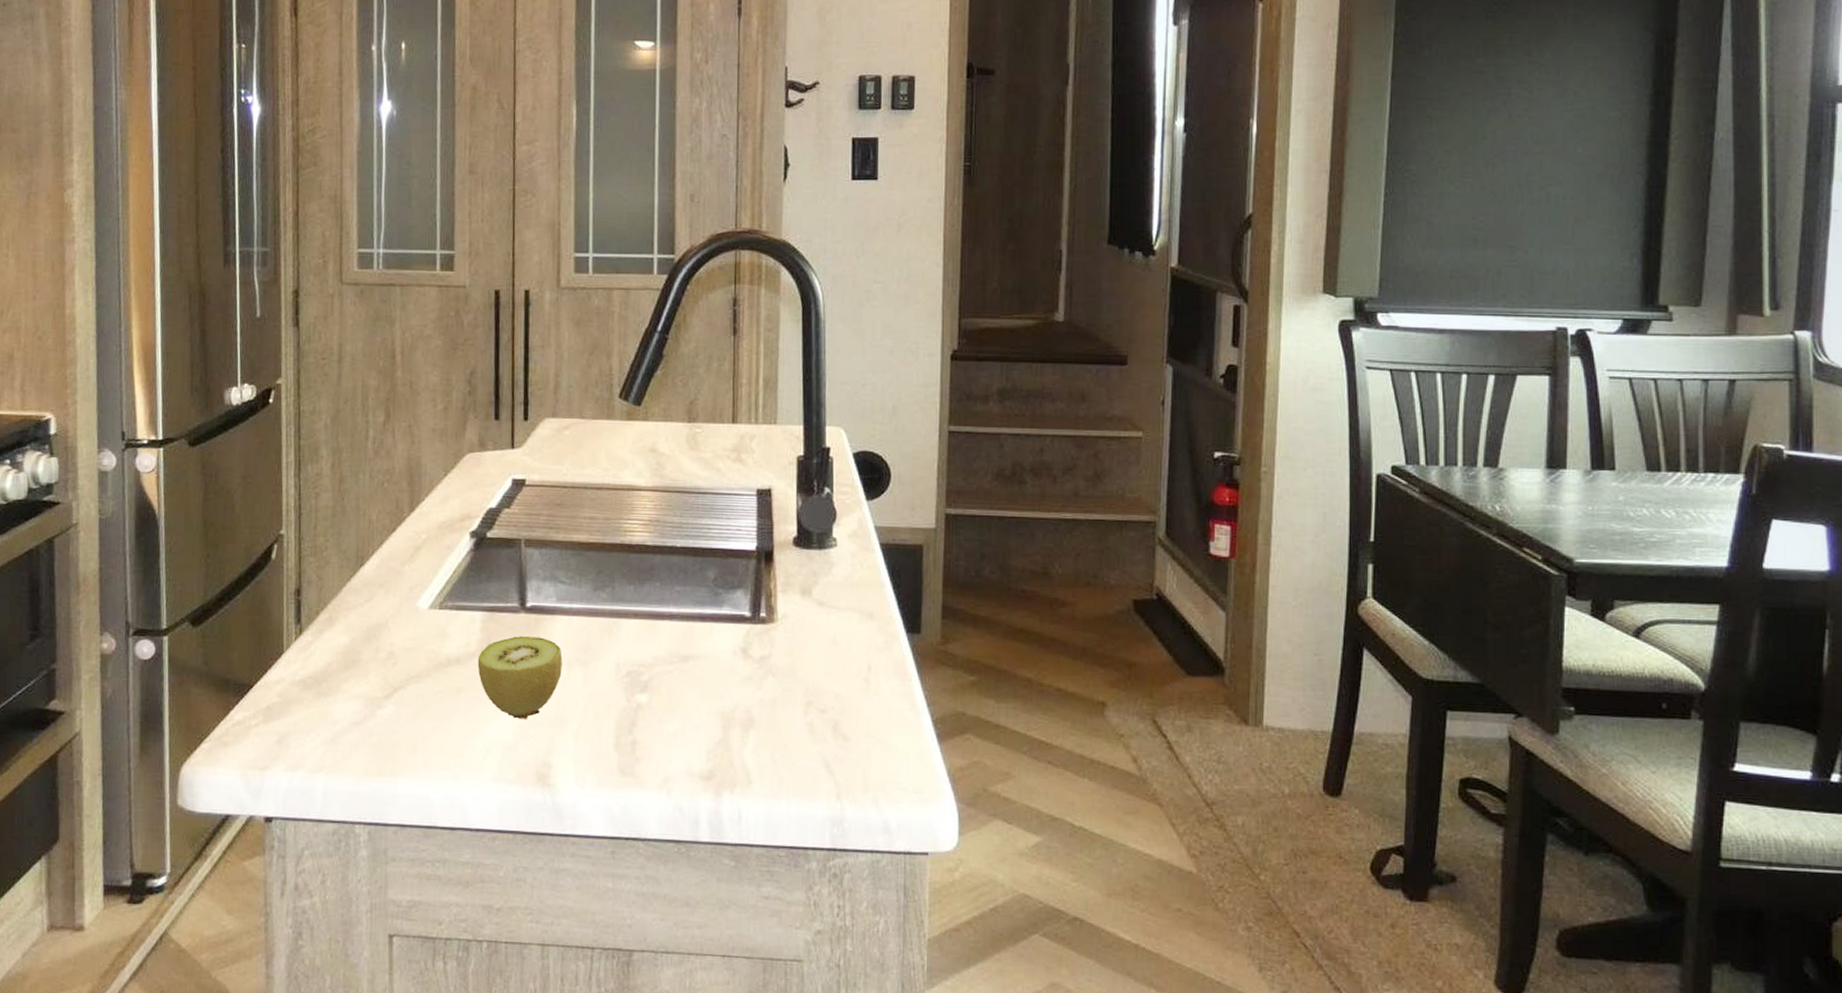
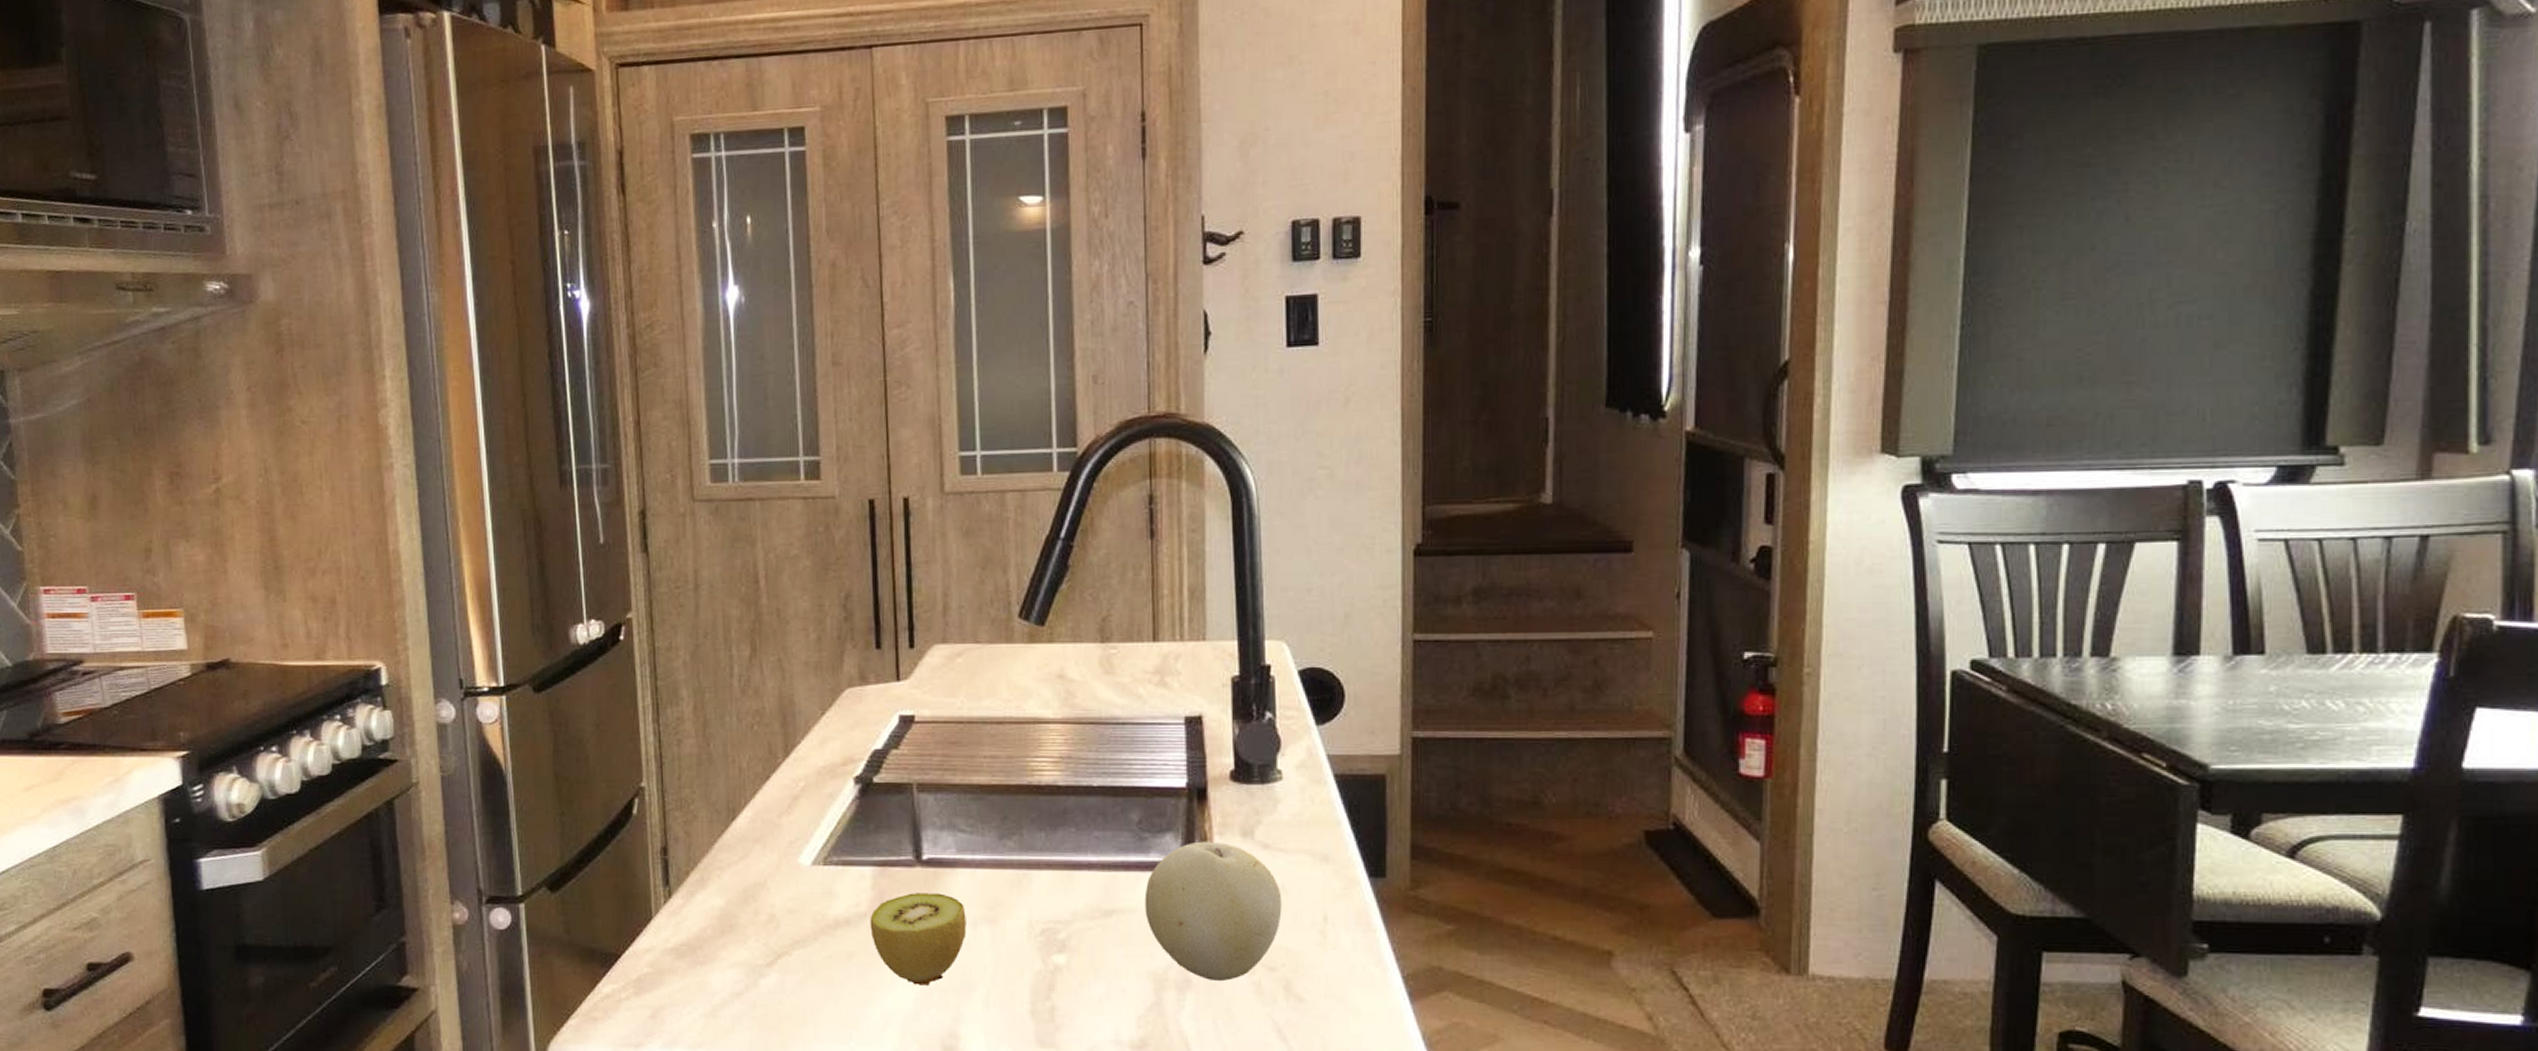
fruit: none [717,597,833,721] -> present [1144,841,1282,981]

